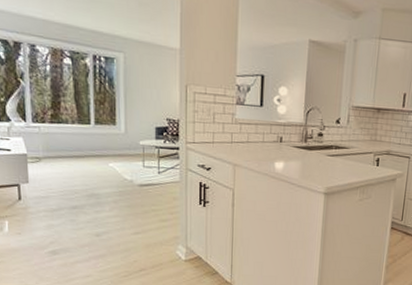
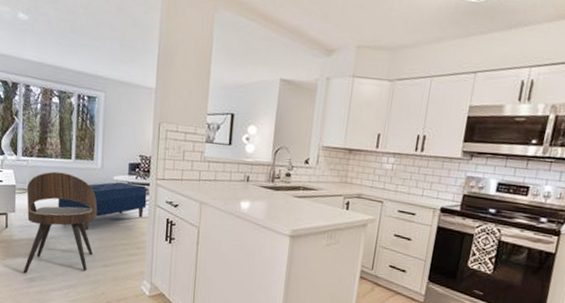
dining chair: none [40,138,124,247] -> present [23,171,98,274]
bench: none [78,146,177,198] -> present [58,181,147,230]

